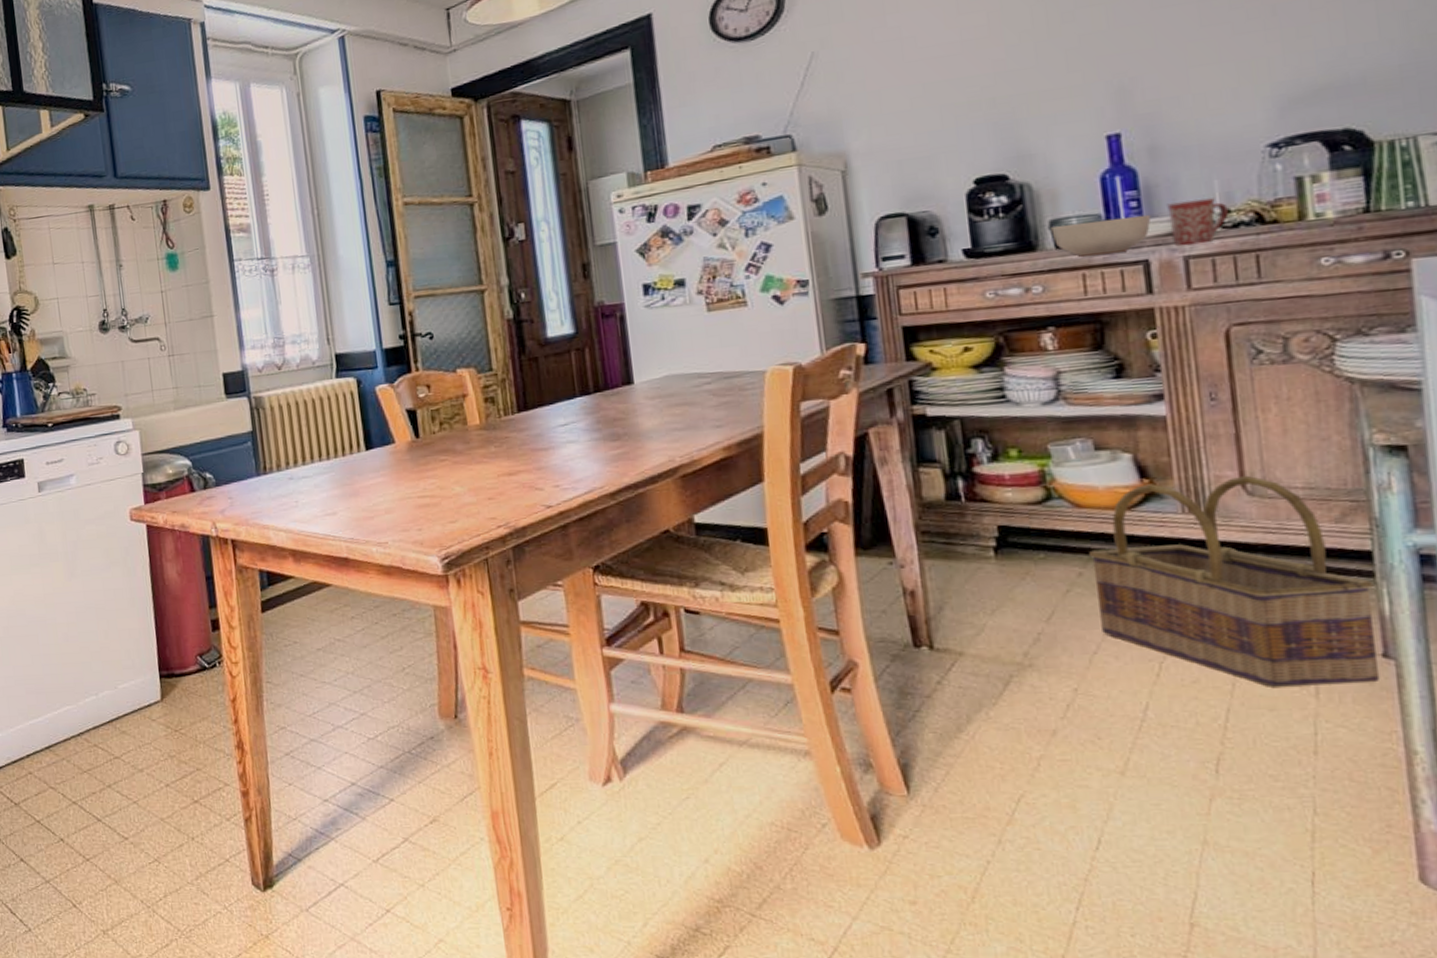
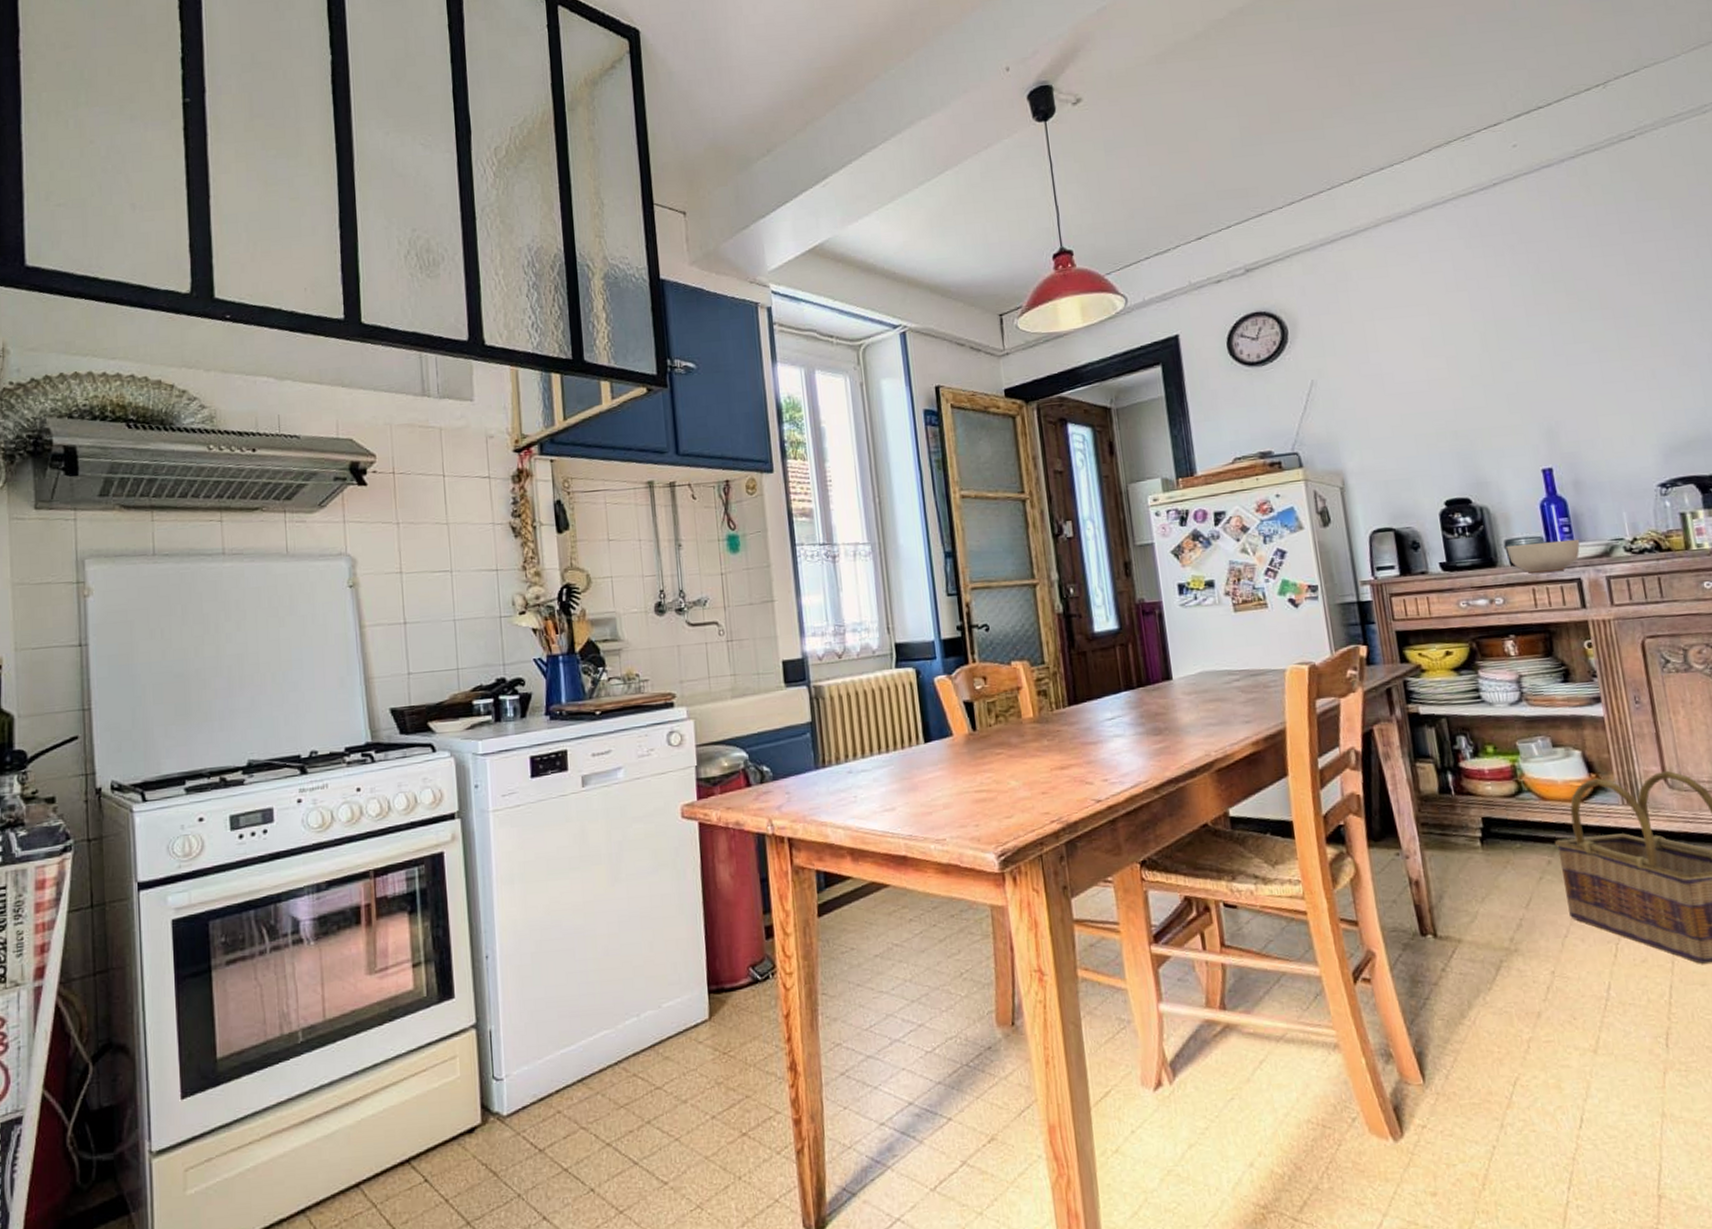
mug: present [1167,198,1229,247] -> none [1591,527,1636,568]

